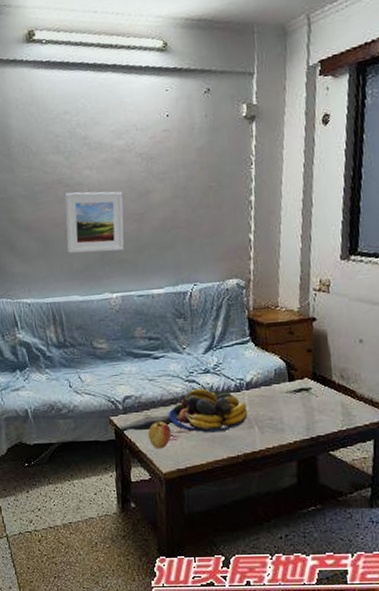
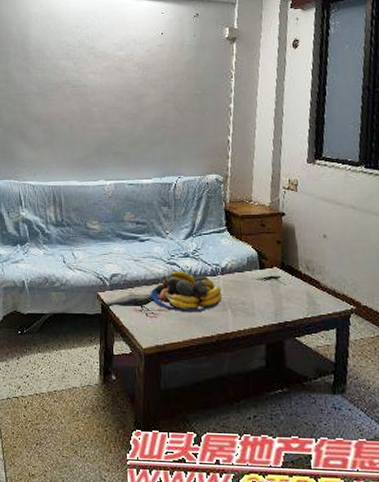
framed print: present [64,191,125,254] -> none [69,92,121,145]
apple: present [148,422,172,449] -> none [131,300,152,325]

